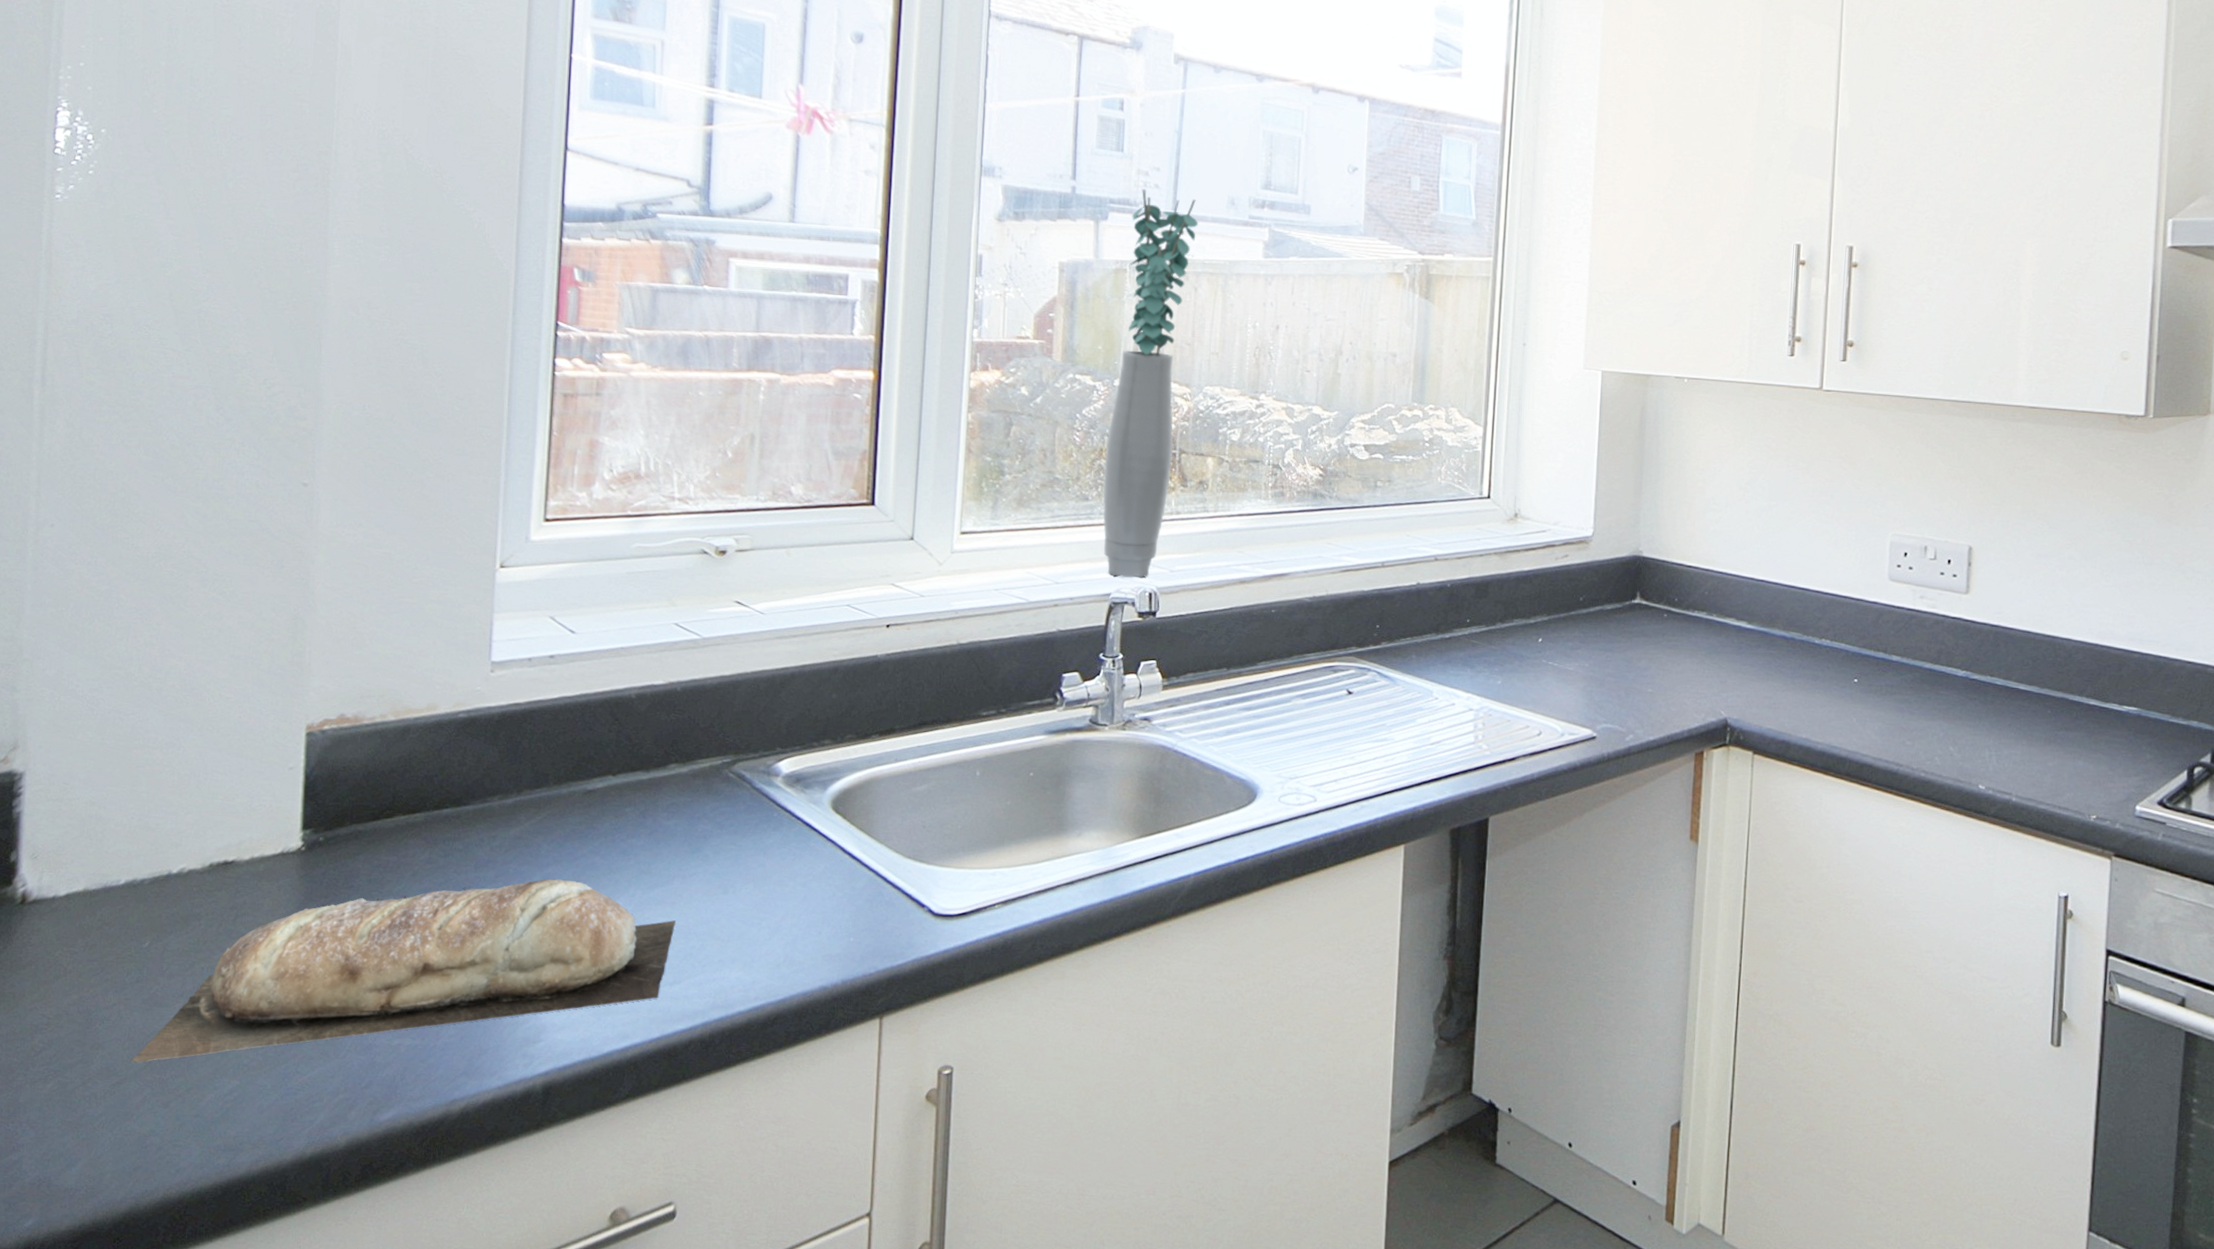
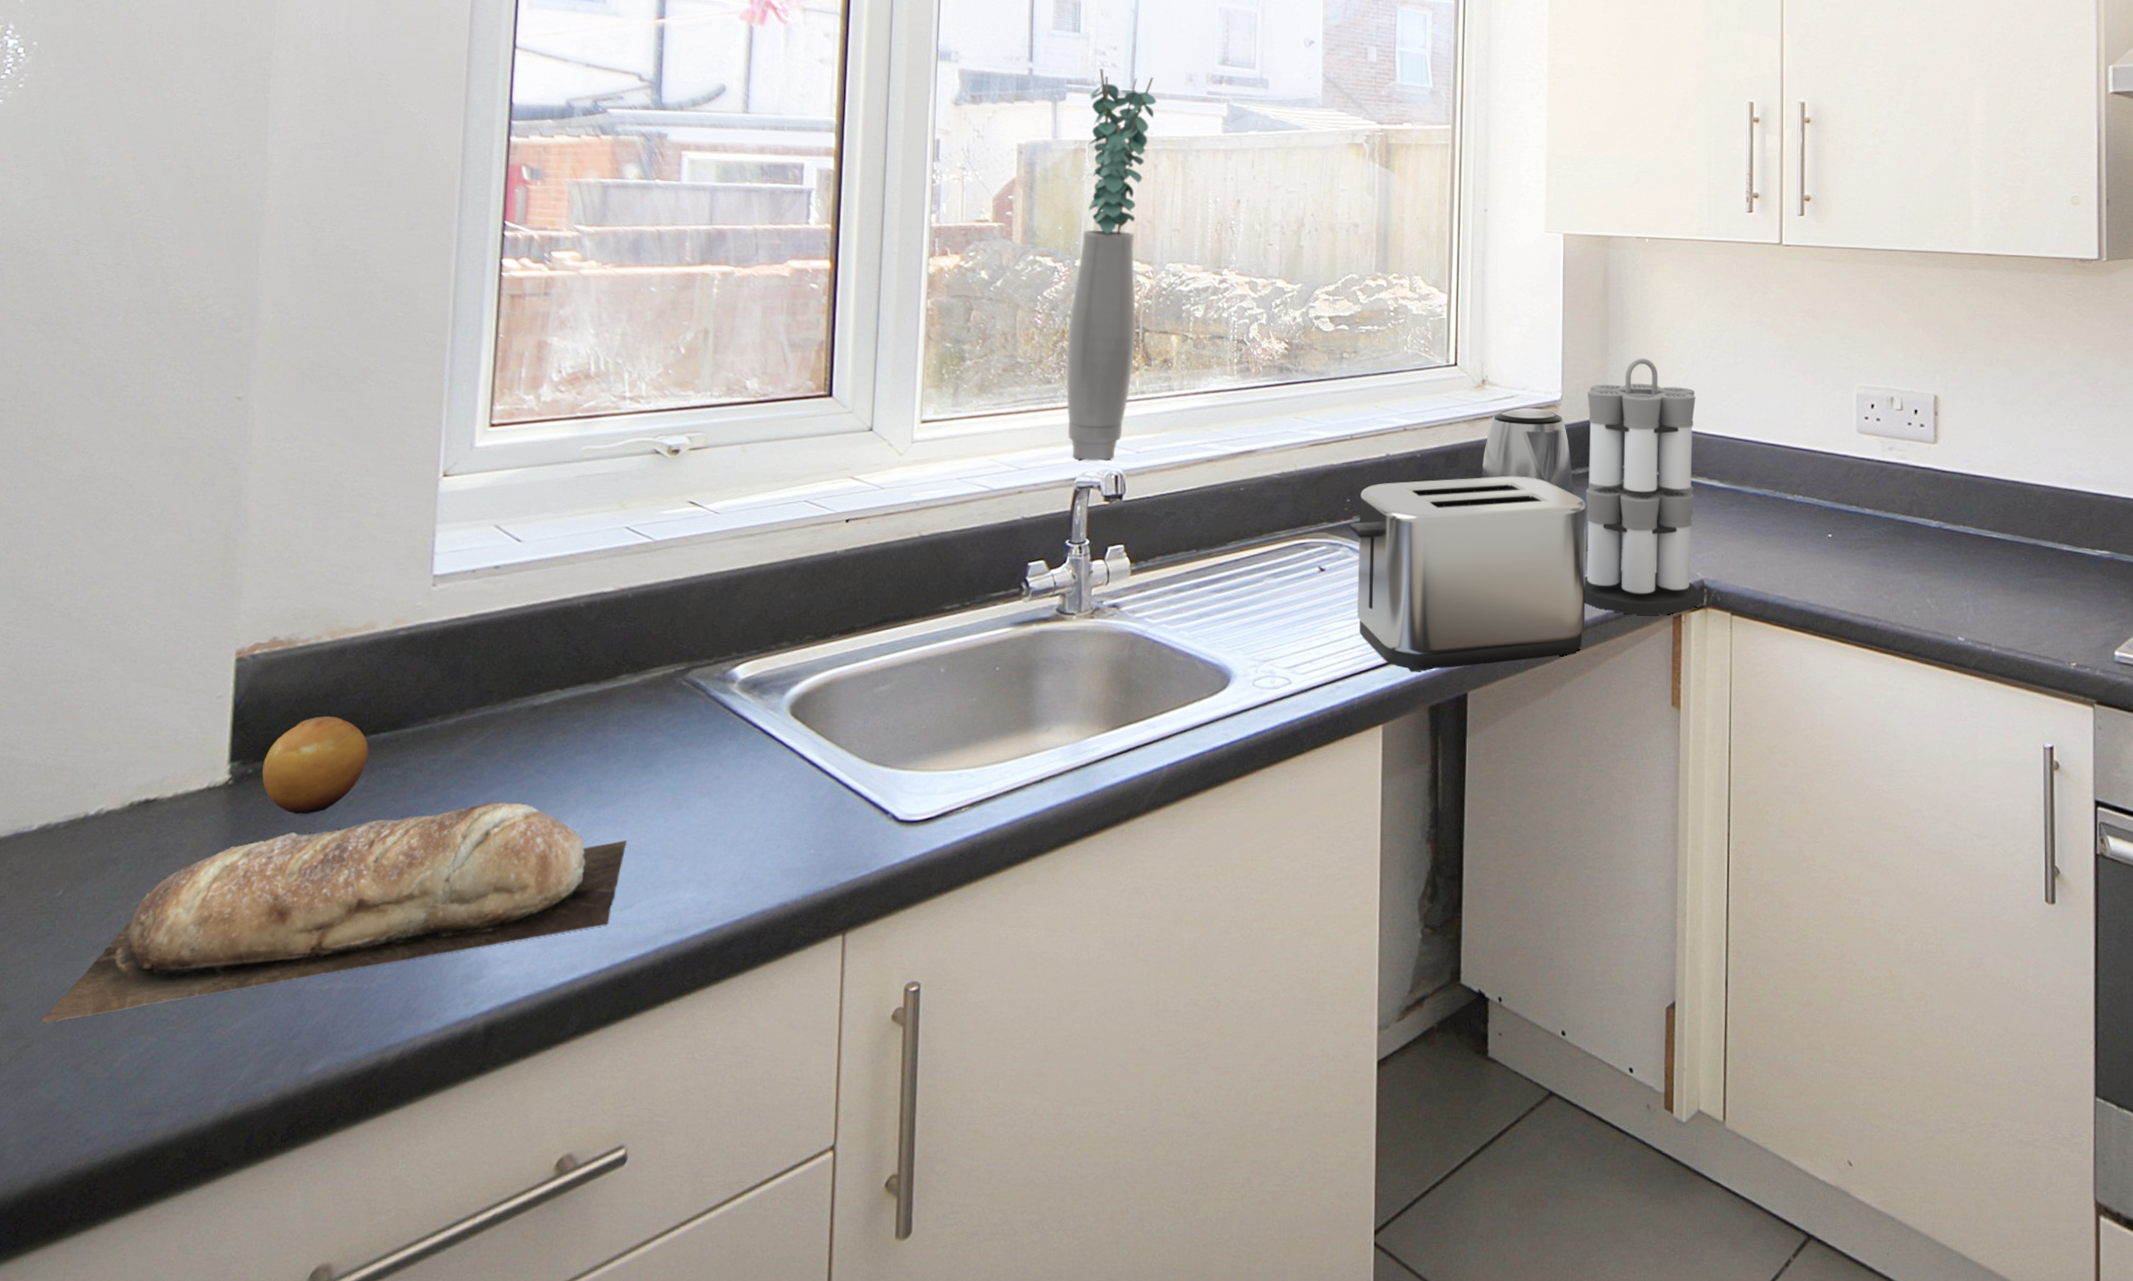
fruit: none [332,791,433,882] -> present [262,716,369,815]
toaster: none [1378,609,1614,796] -> present [1350,476,1587,672]
kettle: none [1510,542,1601,630] -> present [1481,407,1573,495]
spice rack: none [1608,498,1728,751] -> present [1585,358,1699,615]

